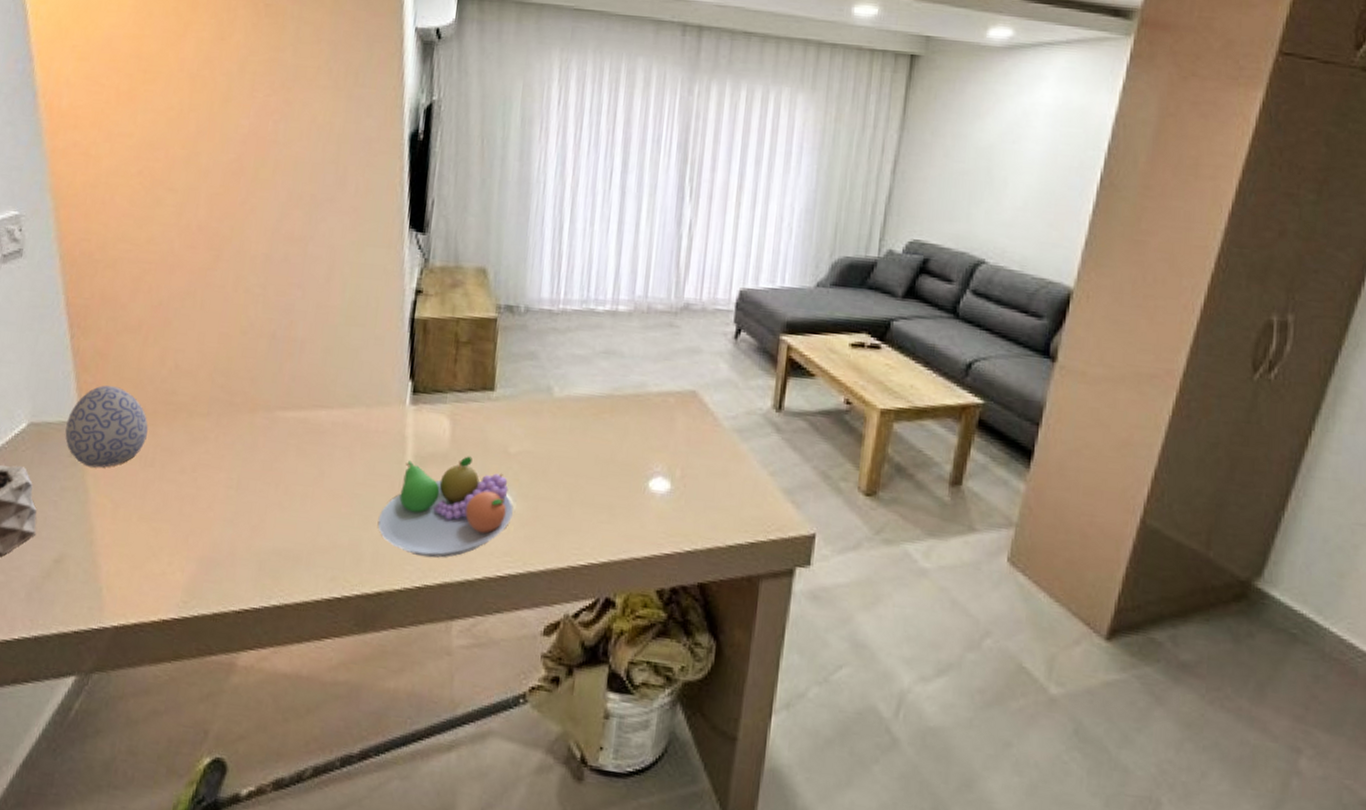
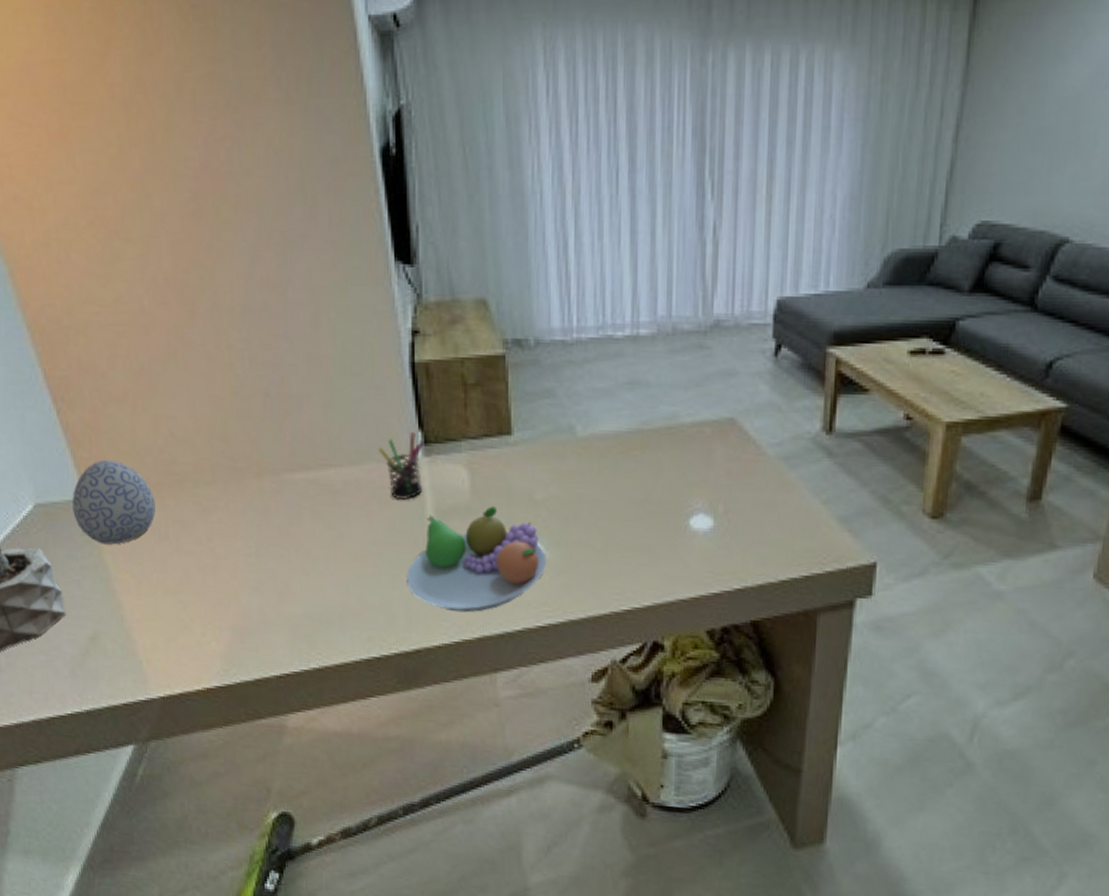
pen holder: none [368,381,413,445] -> present [377,432,424,501]

